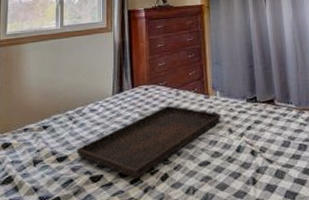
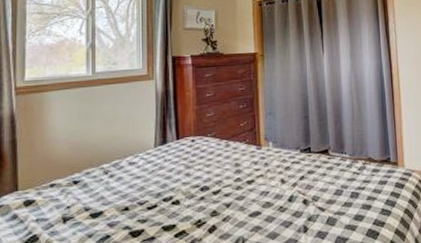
serving tray: present [76,105,221,179] -> none [113,156,273,232]

